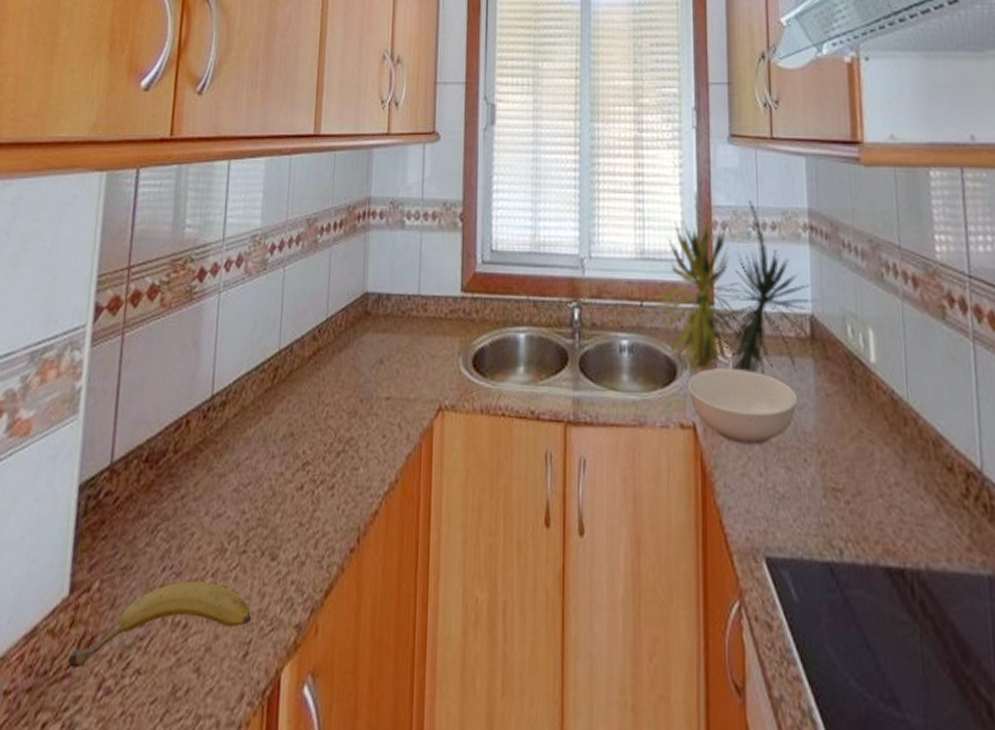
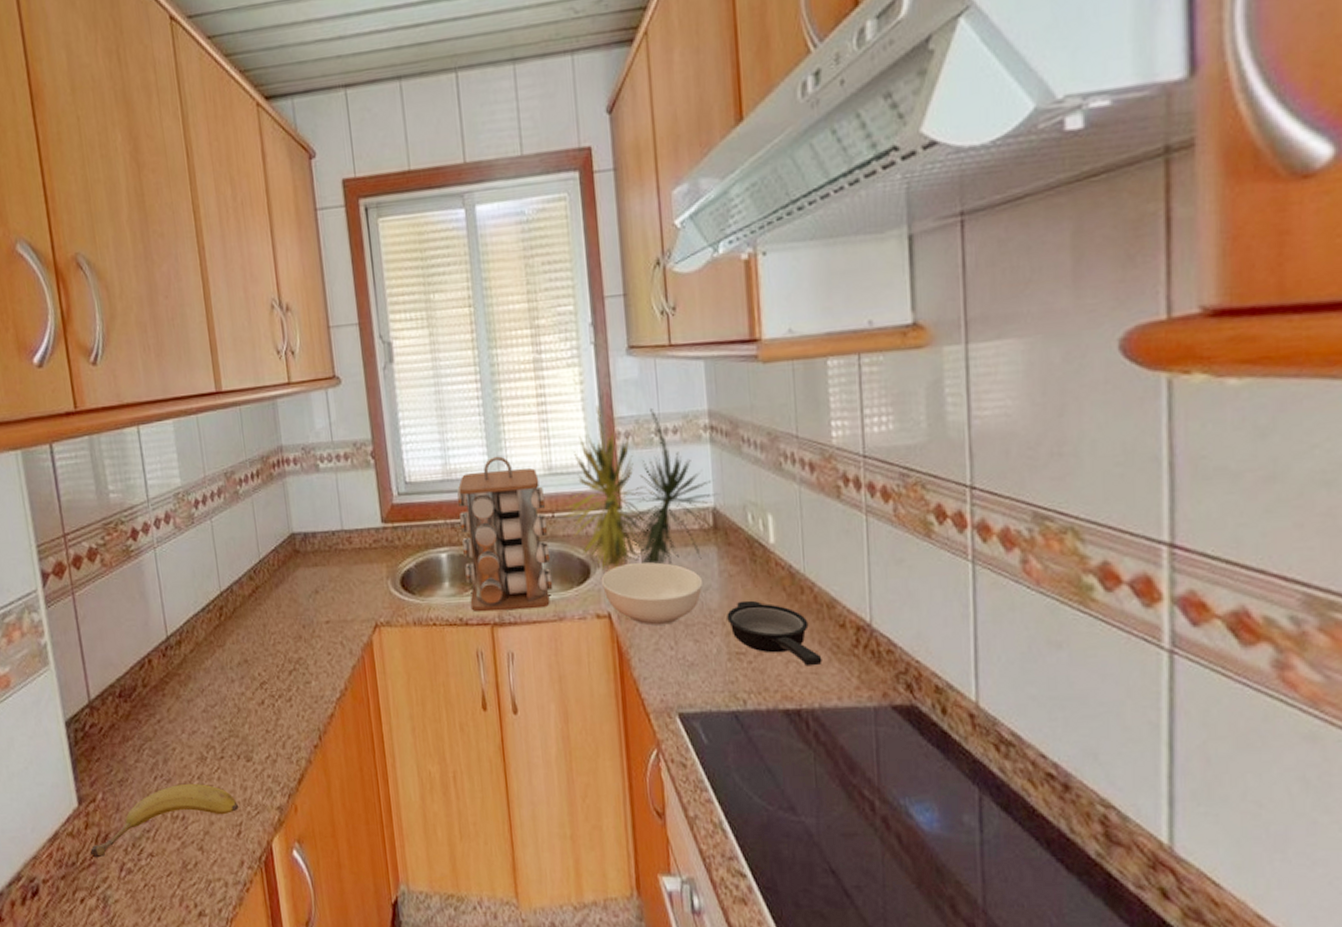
spice rack: none [542,233,636,410] -> present [457,456,554,612]
frying pan: none [823,426,929,516] -> present [727,600,822,667]

